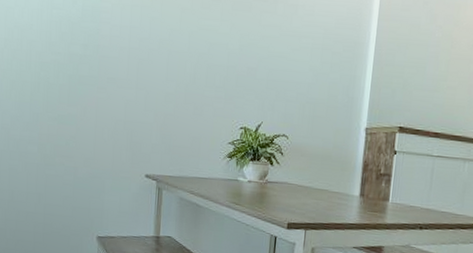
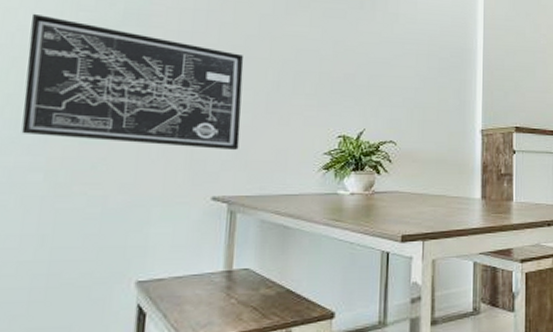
wall art: none [22,12,169,136] -> present [21,13,244,151]

